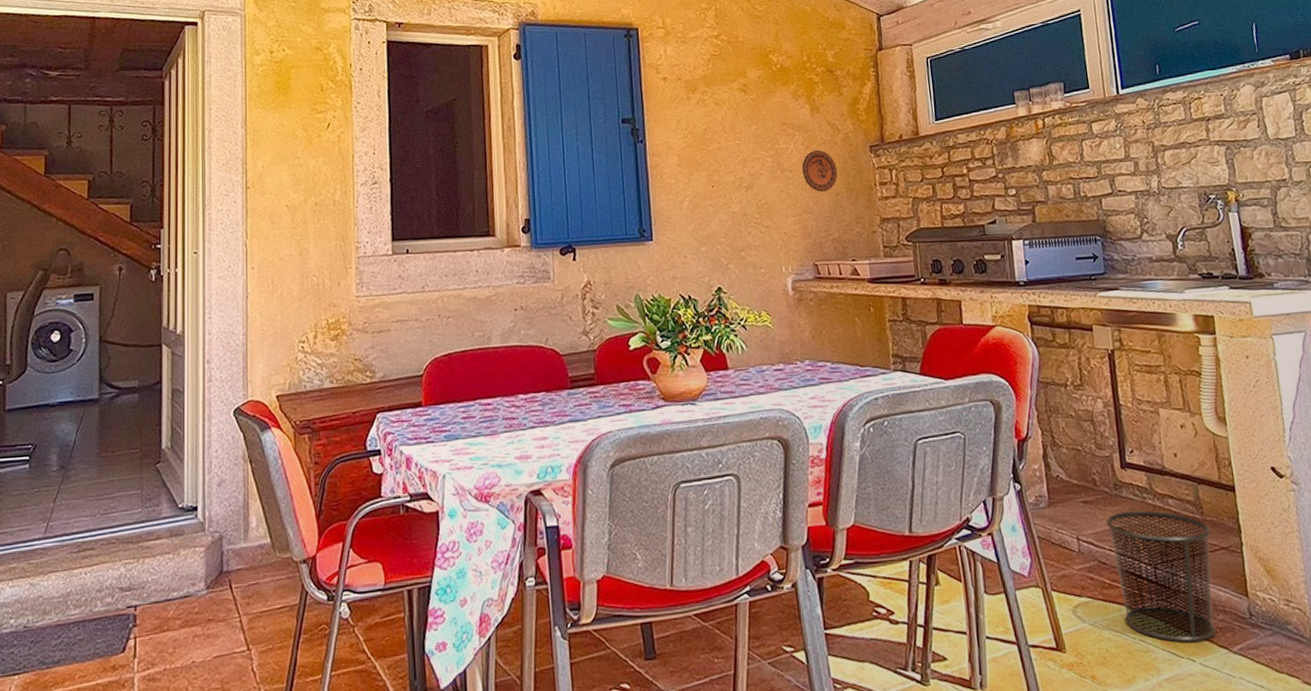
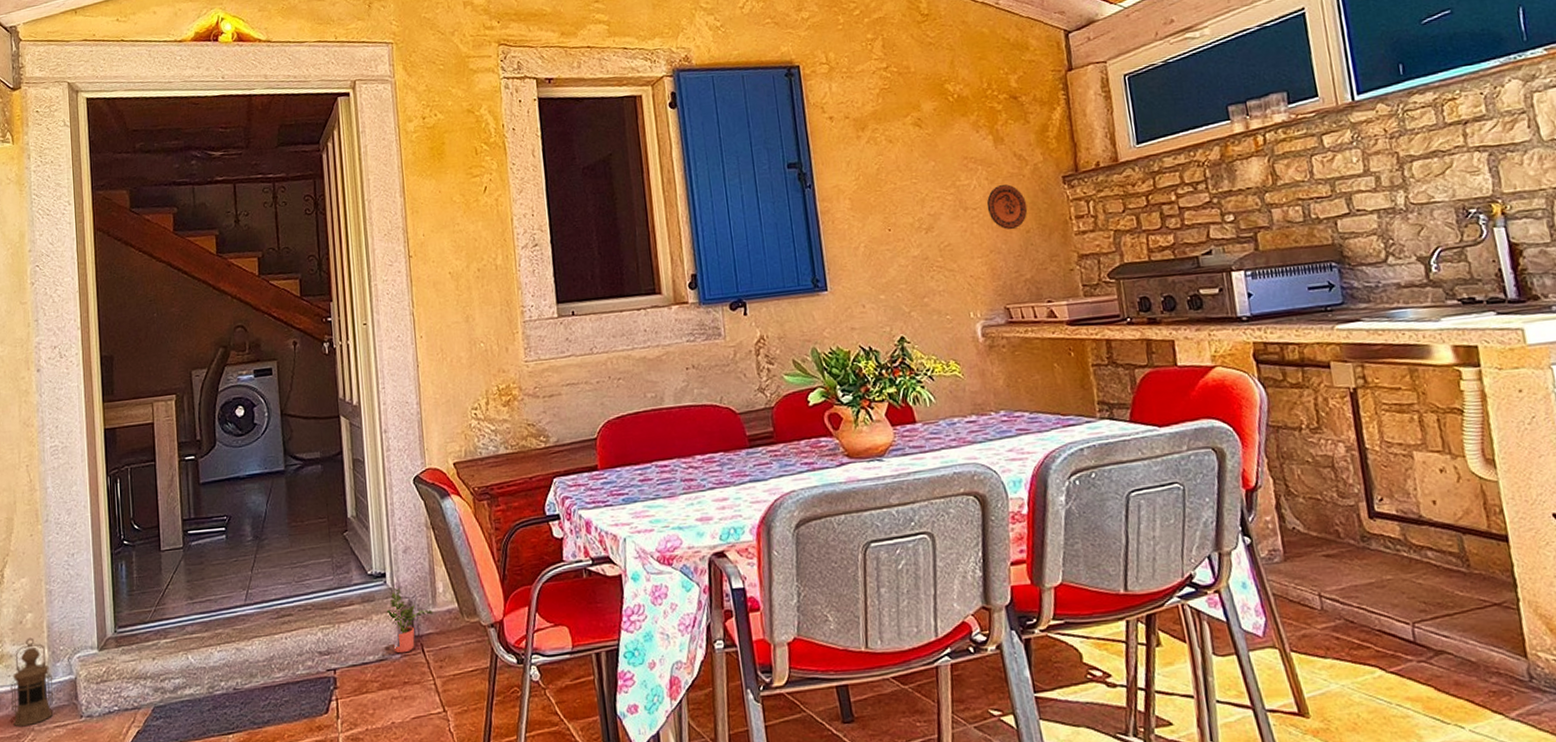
potted plant: none [195,521,244,590] -> present [386,587,433,654]
waste bin: present [1106,510,1216,643] -> none [1352,564,1489,708]

